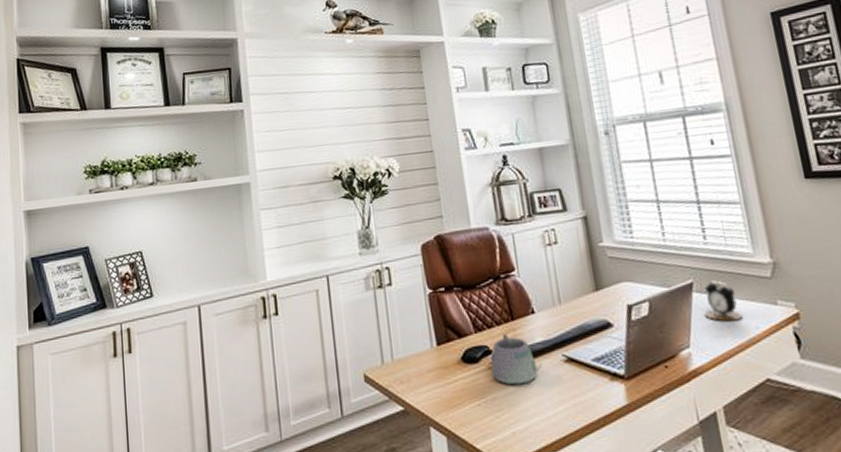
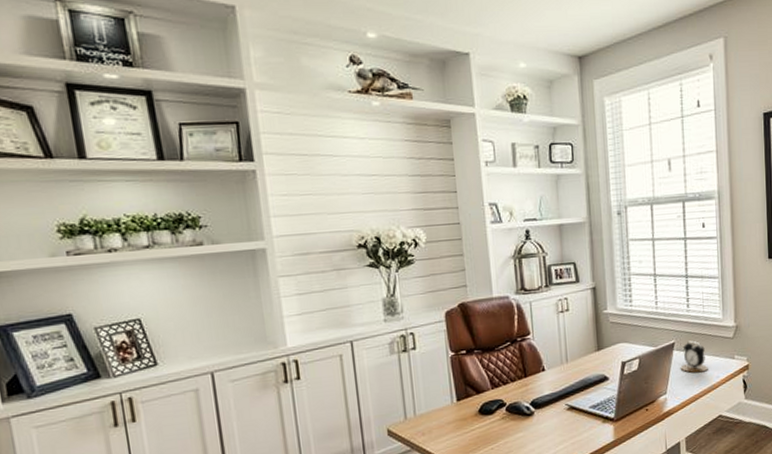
mug: present [490,334,542,385] -> none [504,389,548,431]

